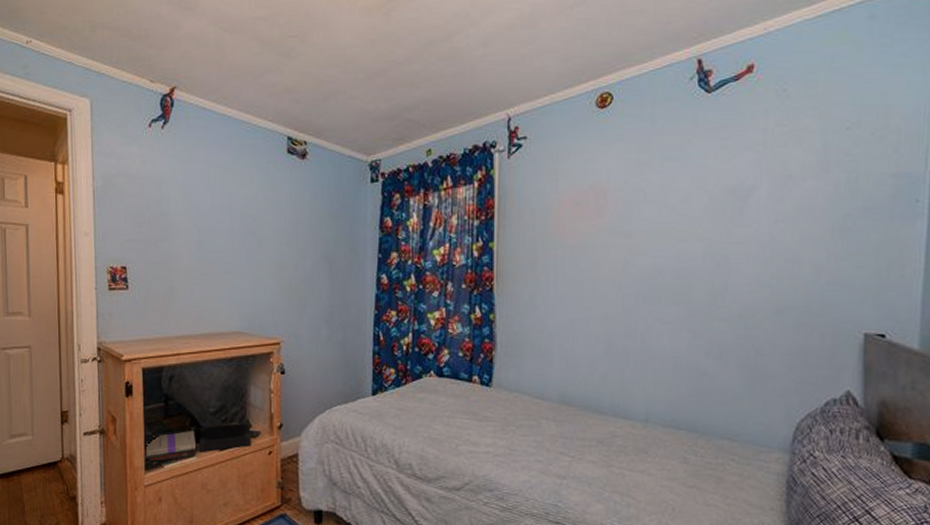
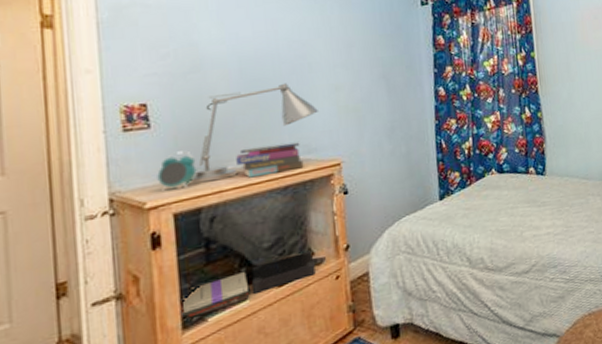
alarm clock: none [132,313,161,348] -> present [157,150,197,191]
desk lamp: none [153,257,263,344] -> present [187,83,318,185]
books: none [192,315,248,345] -> present [236,140,304,178]

